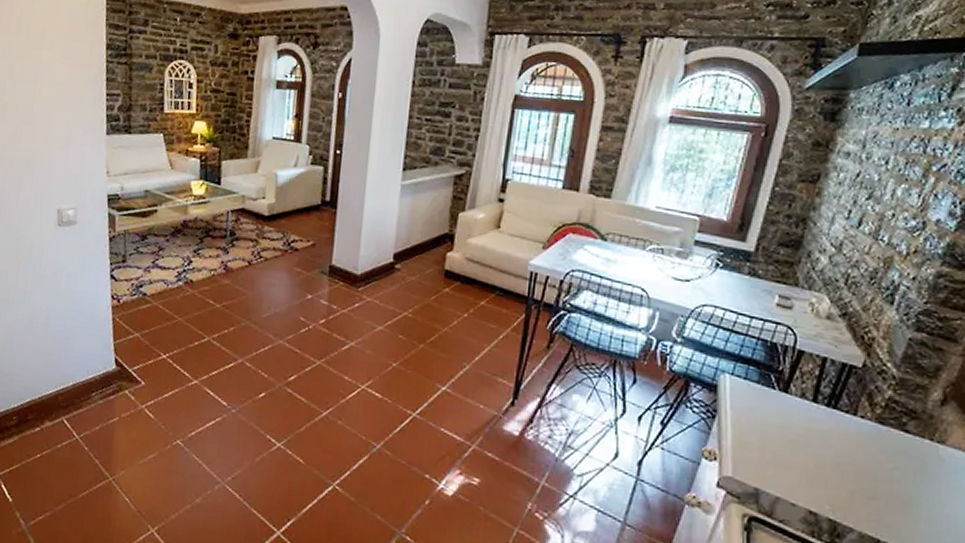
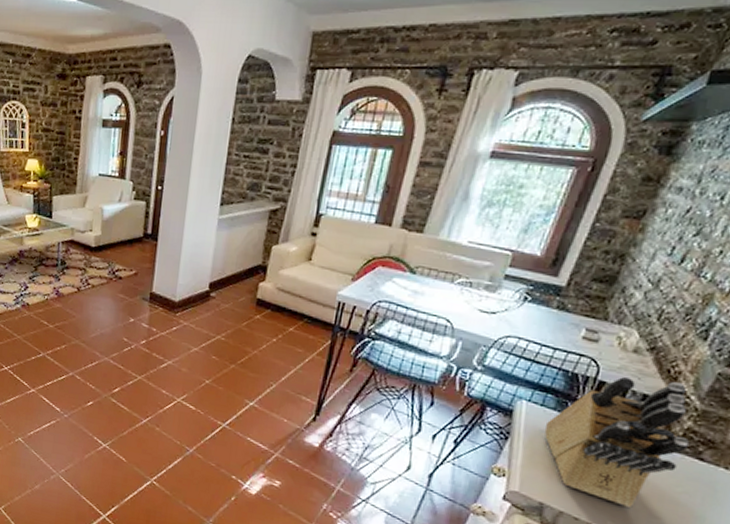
knife block: none [752,345,894,489] -> present [545,377,690,508]

